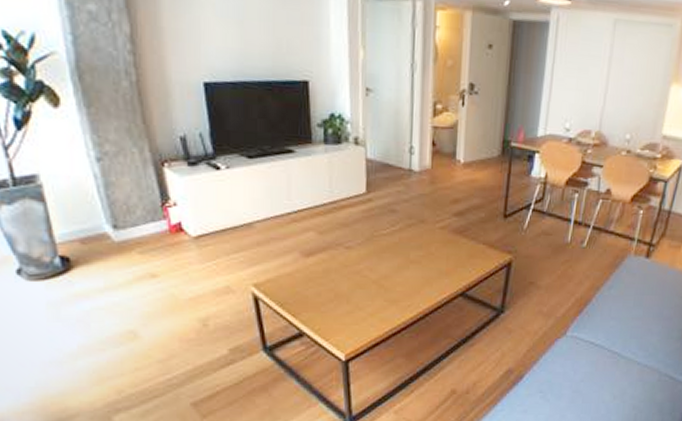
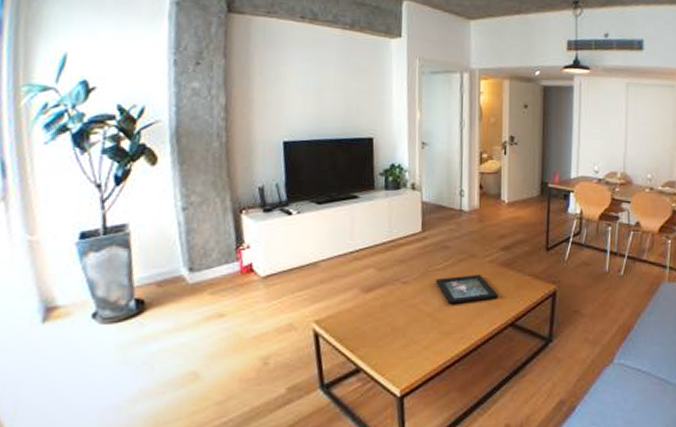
decorative tray: none [381,241,449,271] -> present [435,275,498,304]

